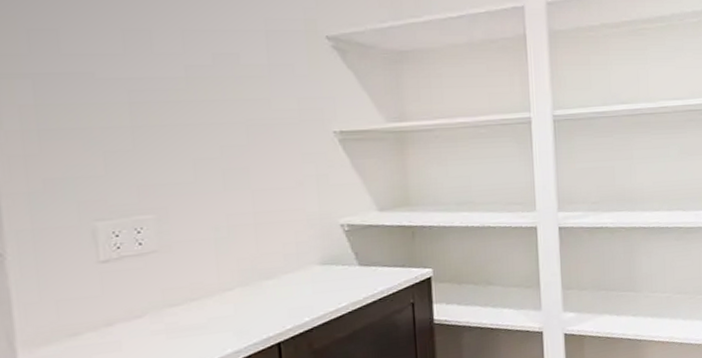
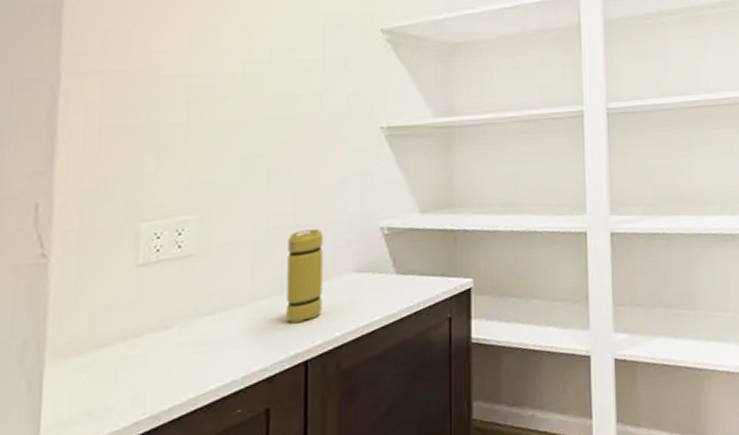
canister: none [250,226,290,311] -> present [286,229,323,324]

